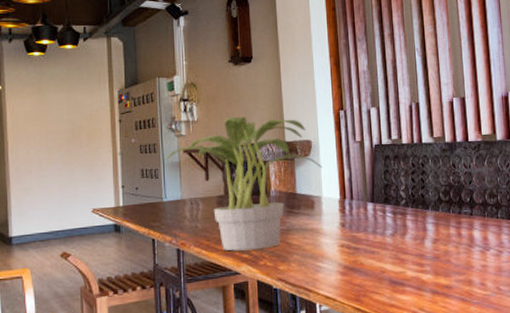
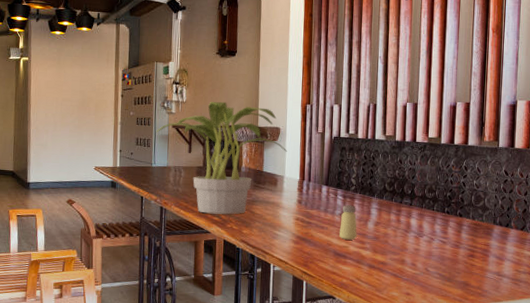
saltshaker: none [393,222,414,264] -> present [339,205,357,240]

